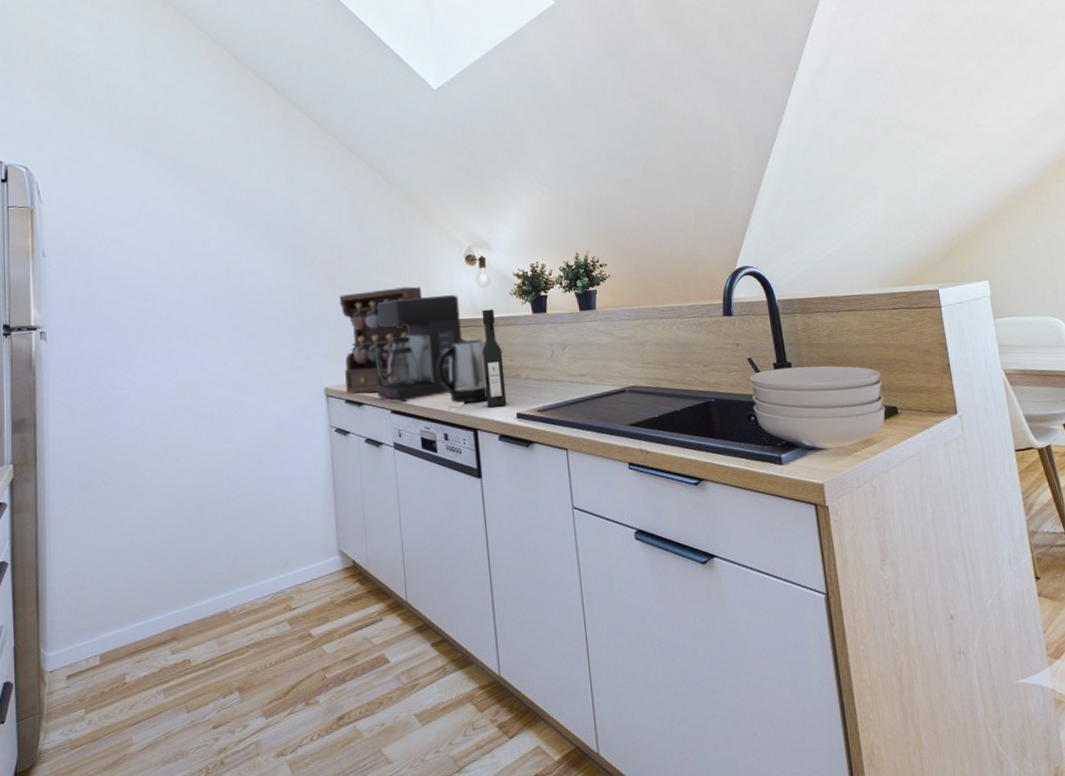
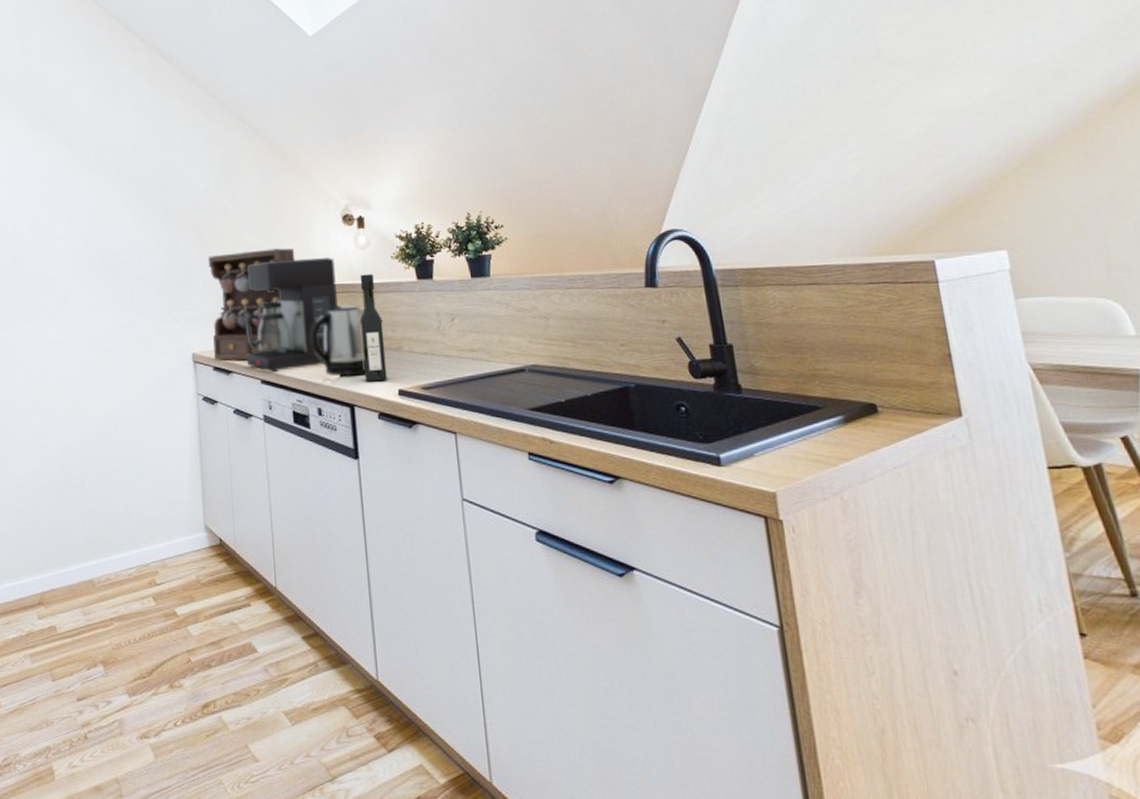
bowl: present [749,365,886,450] -> none [678,349,861,451]

